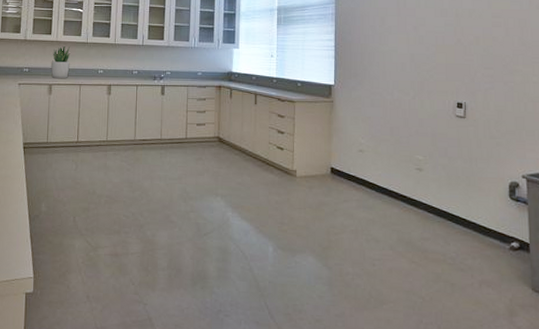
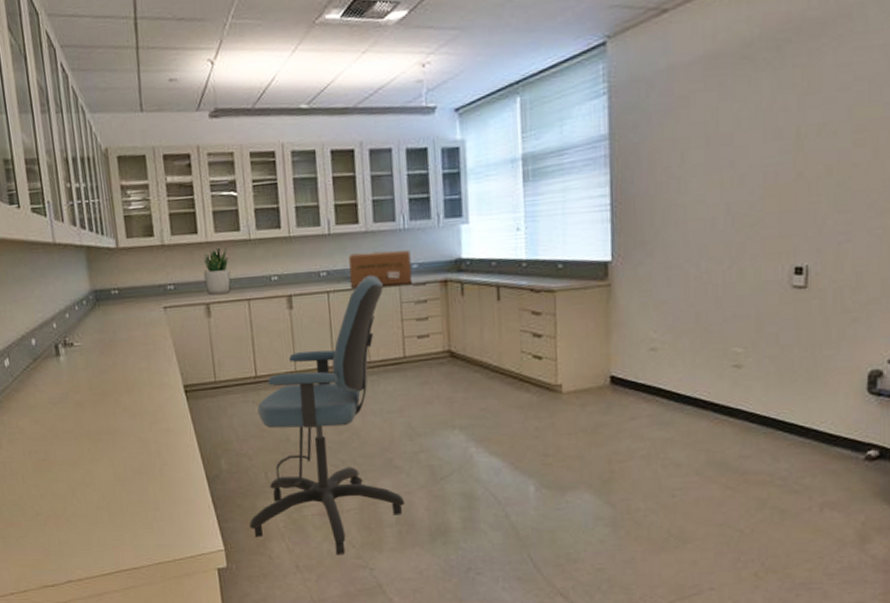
office chair: none [55,76,176,290] -> present [248,274,406,554]
box: none [153,60,197,87] -> present [349,250,412,289]

